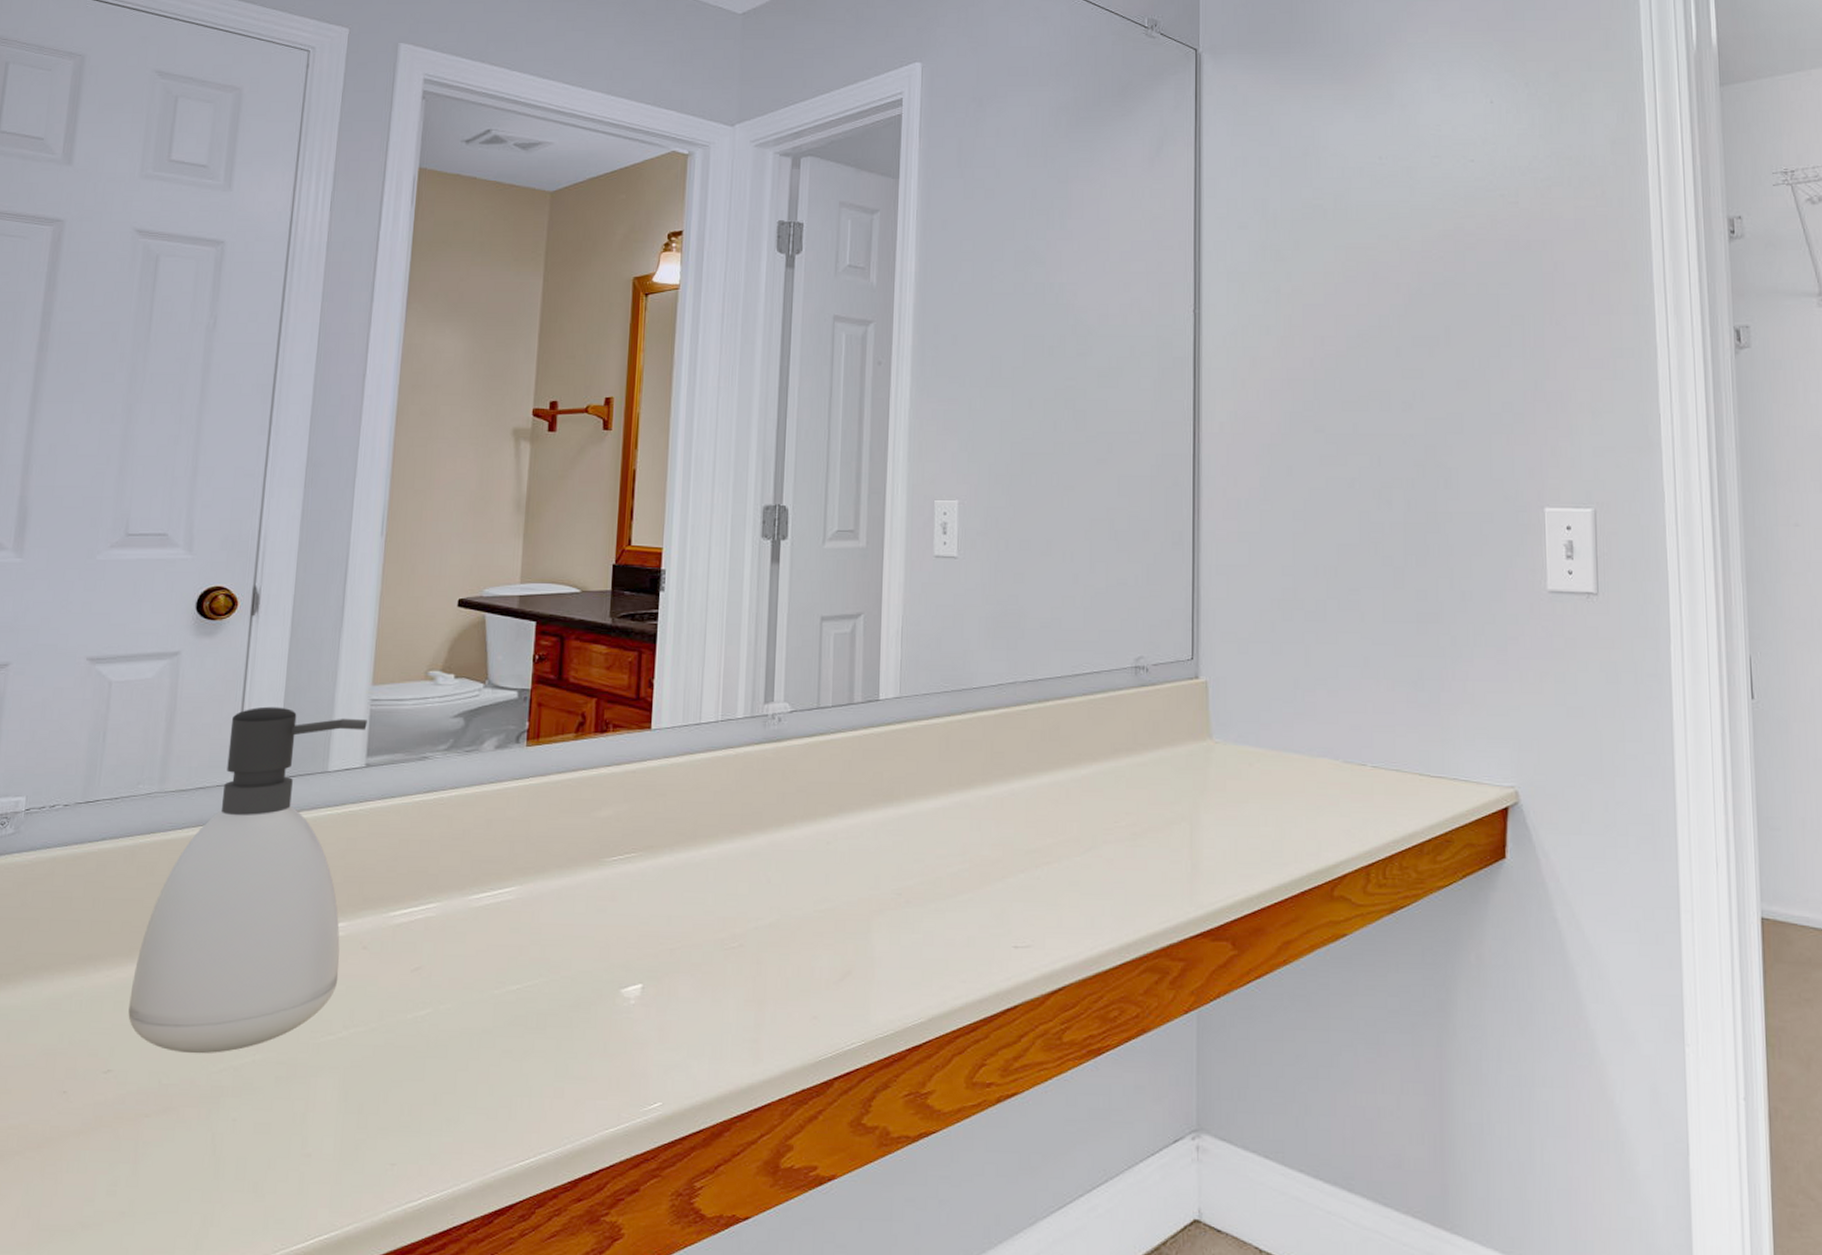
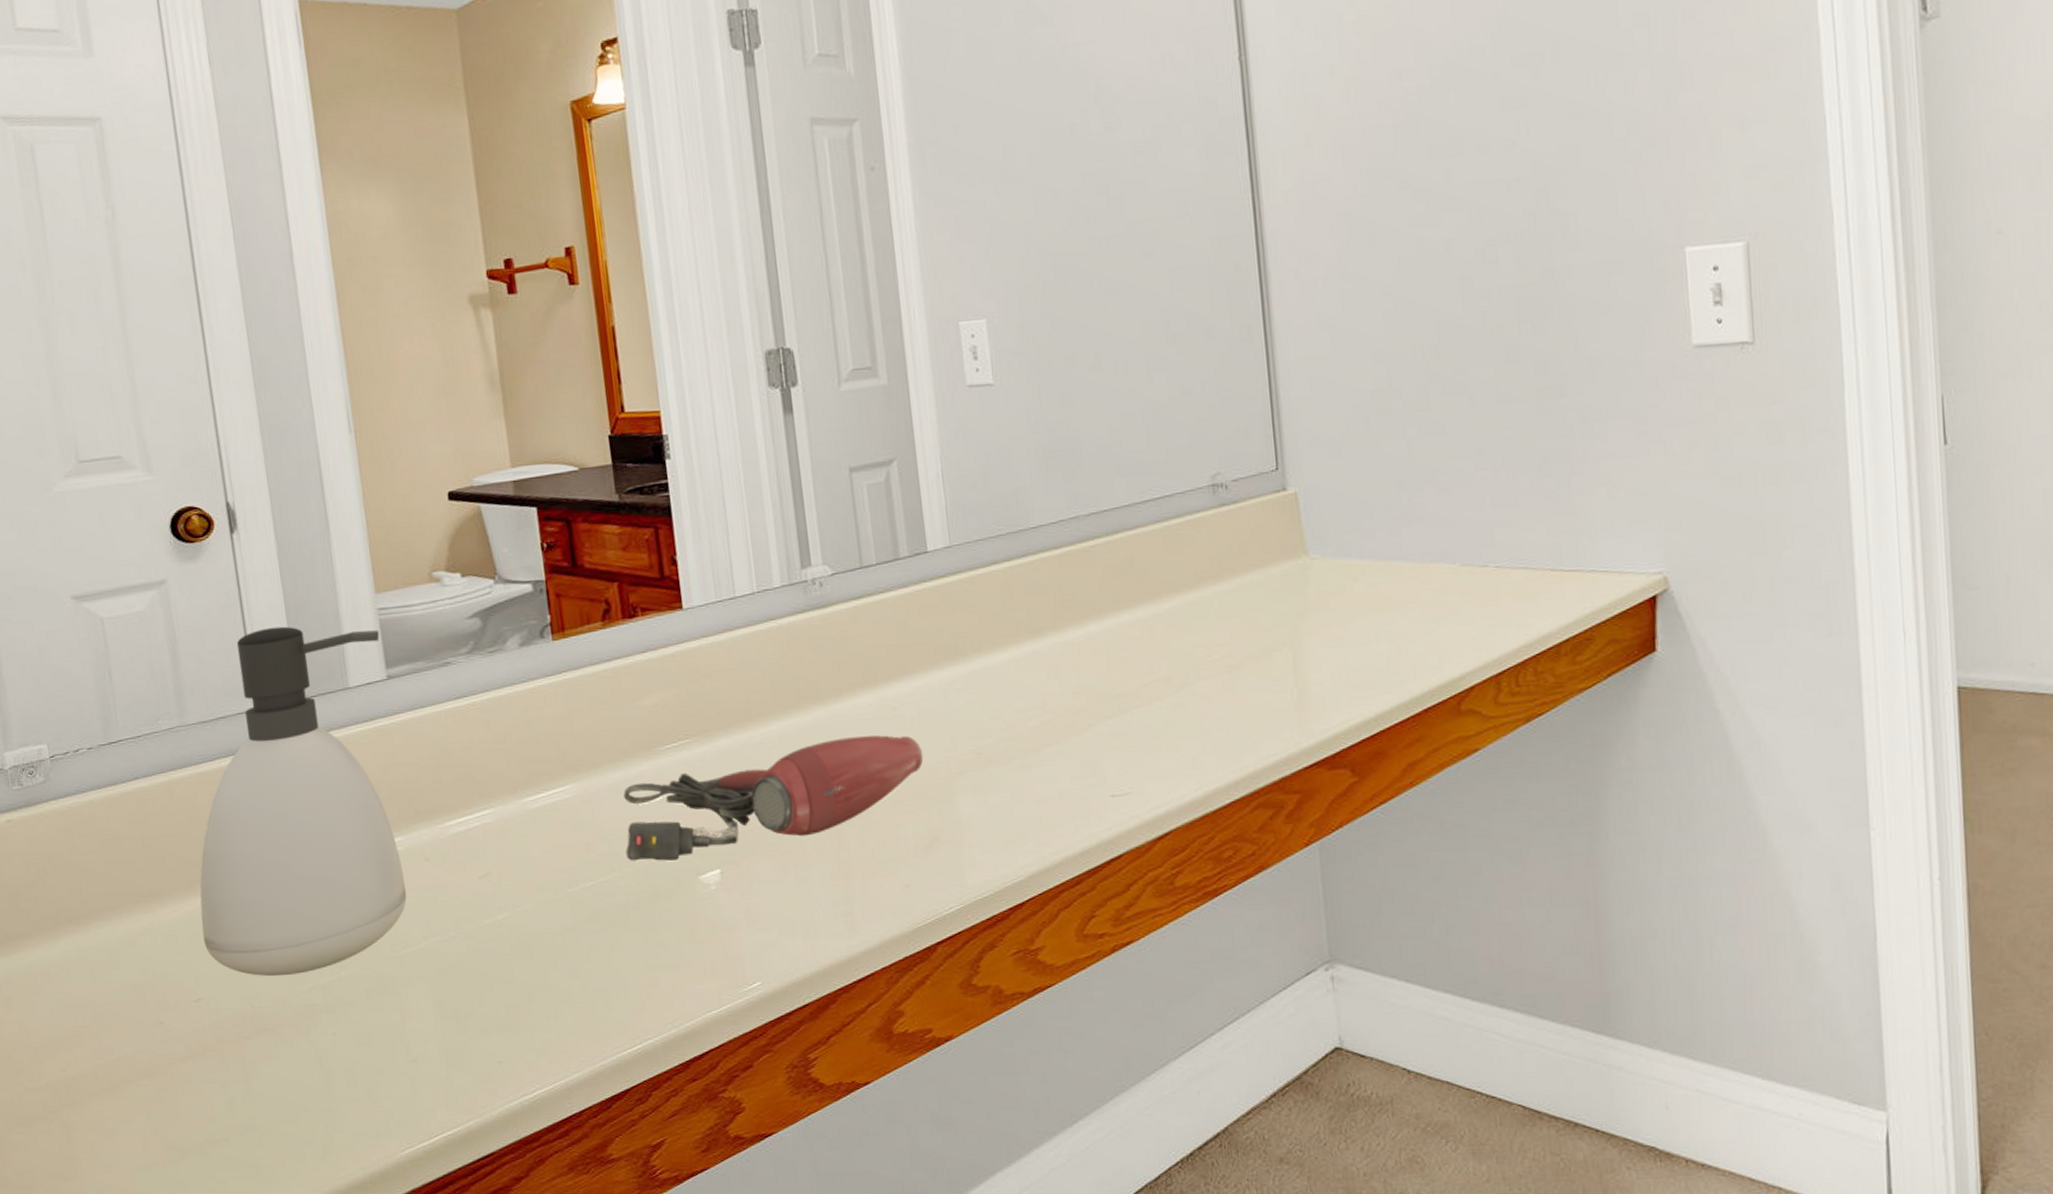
hair dryer: none [555,866,848,971] -> present [623,735,924,861]

